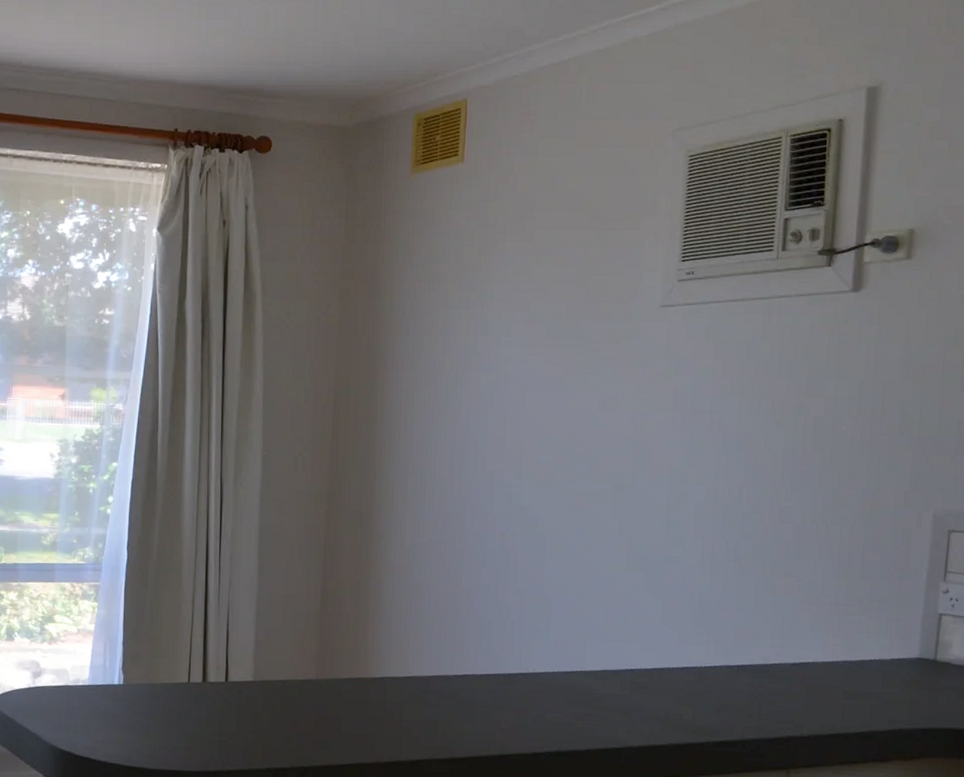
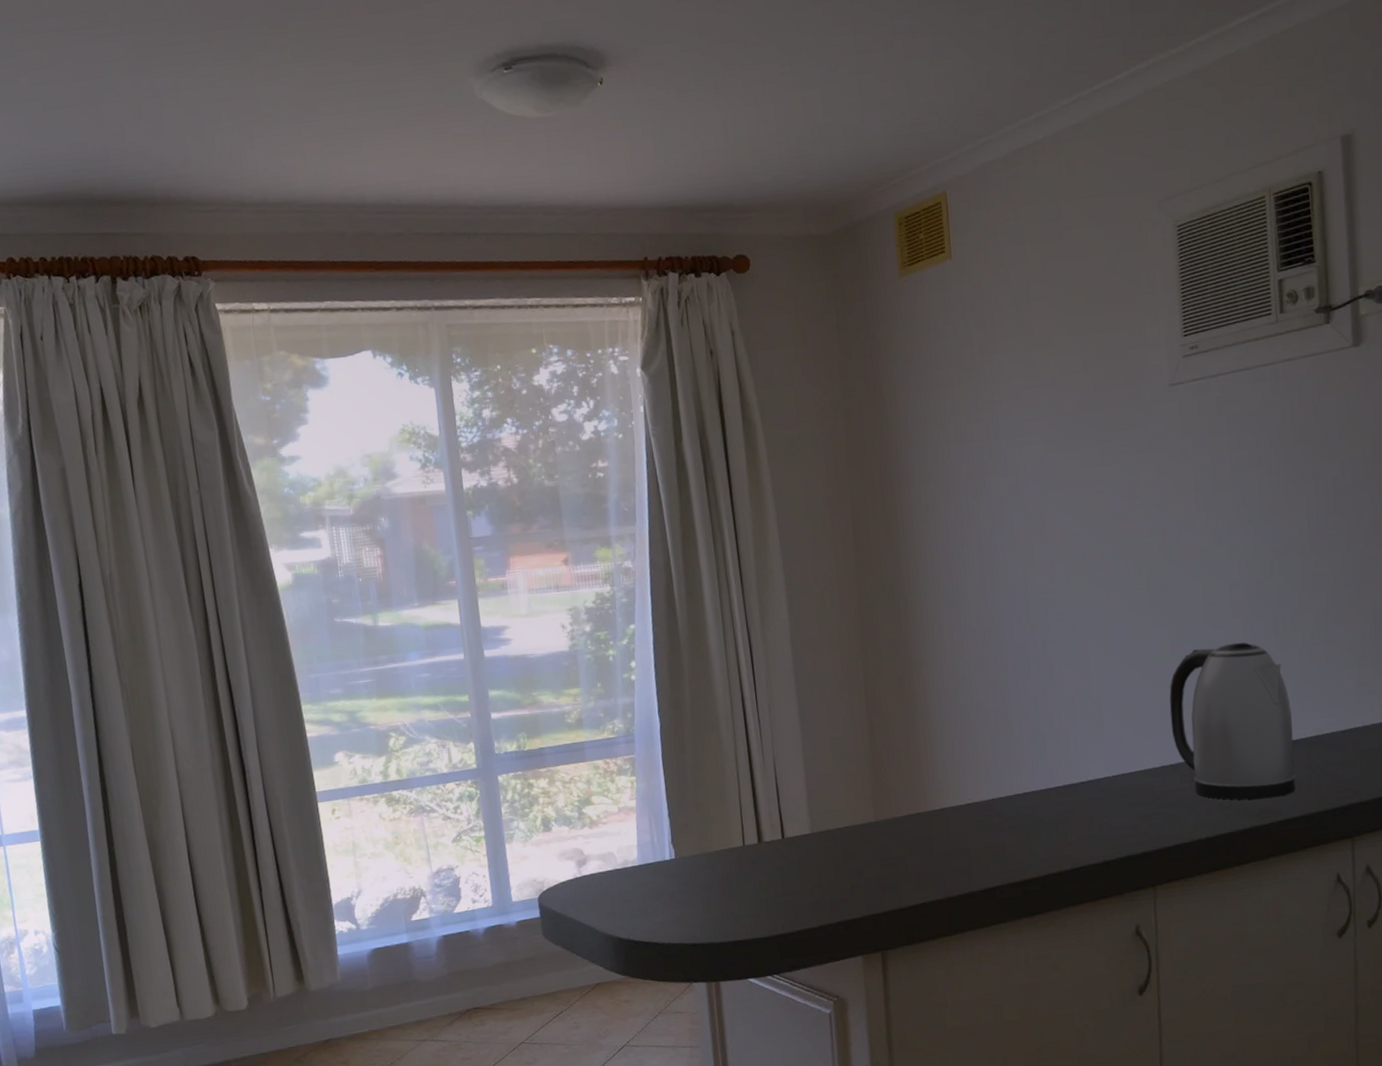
kettle: none [617,562,742,718] -> present [1169,642,1296,800]

